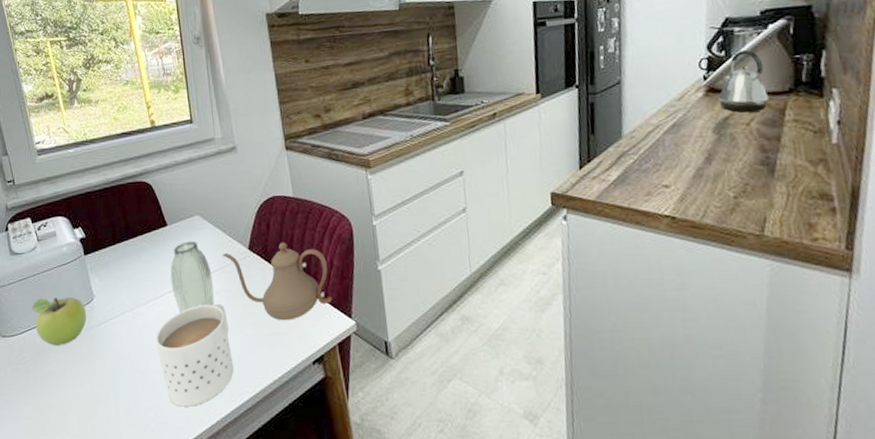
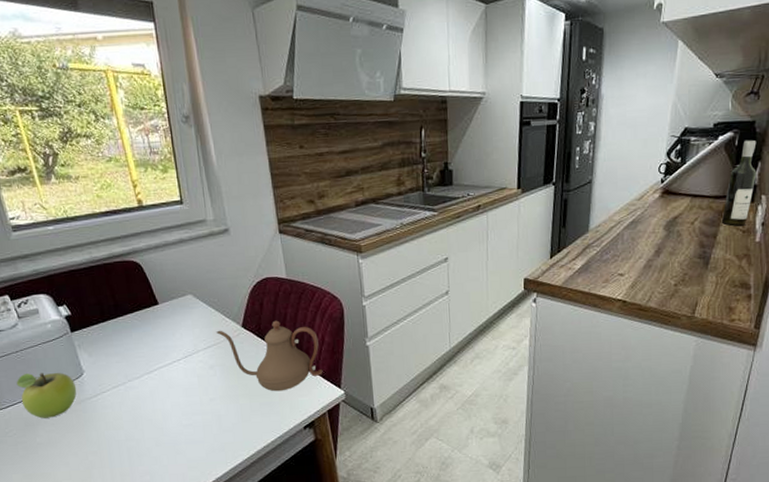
mug: present [155,303,234,407] -> none [149,377,228,470]
vase: present [170,240,214,313] -> none [162,318,208,386]
kettle: present [718,49,770,113] -> none [671,157,712,213]
bottle: none [784,26,823,127] -> present [721,139,757,227]

